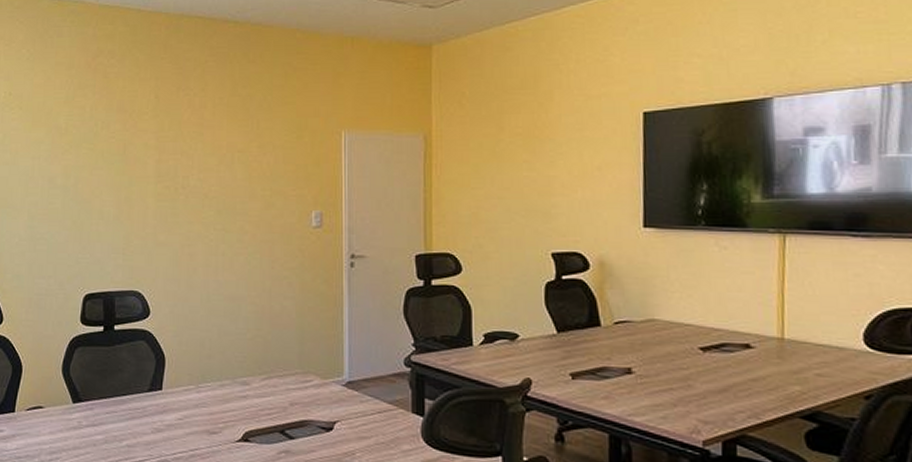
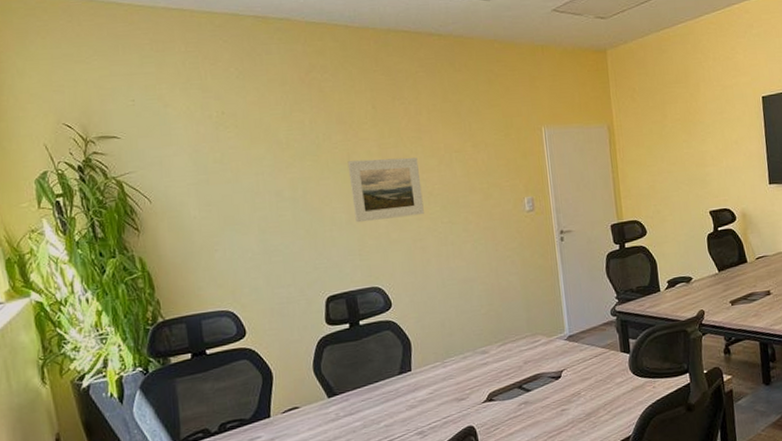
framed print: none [122,152,197,219] -> present [347,157,424,223]

